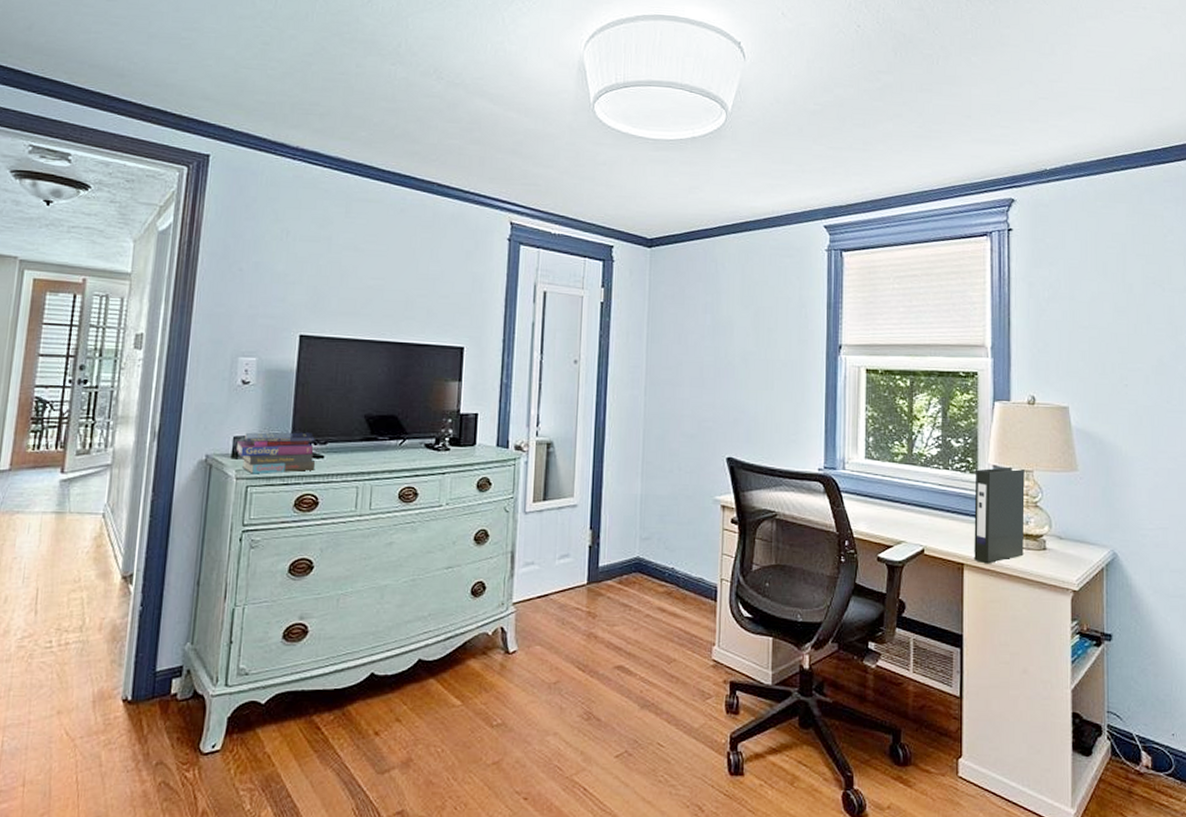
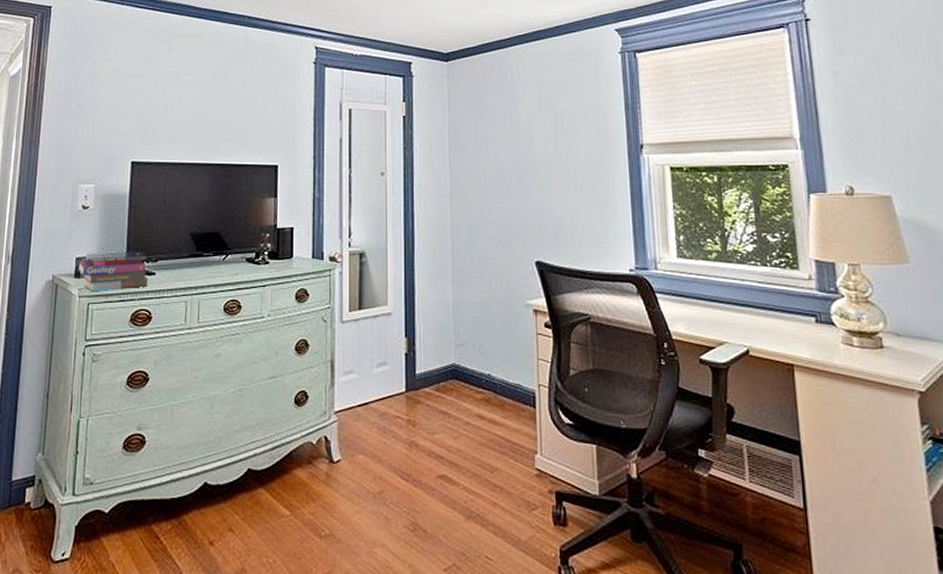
binder: present [974,467,1025,564] -> none [796,262,859,365]

